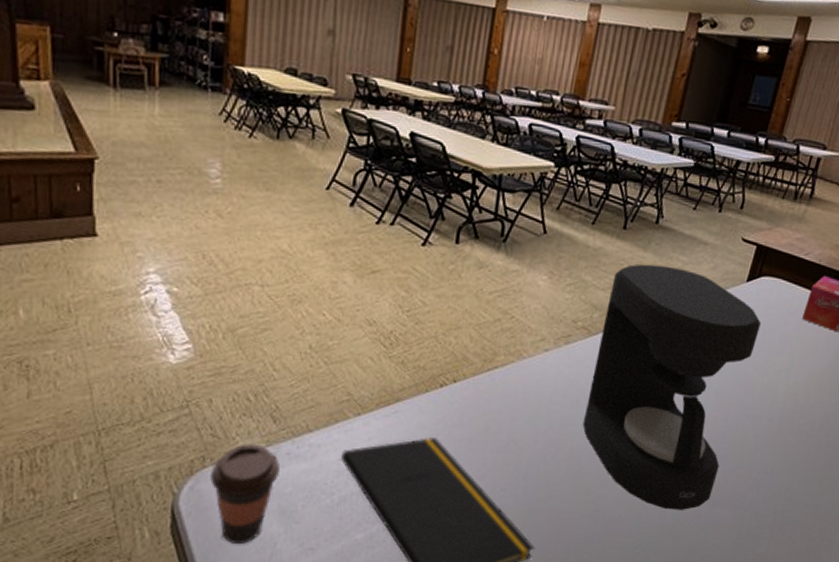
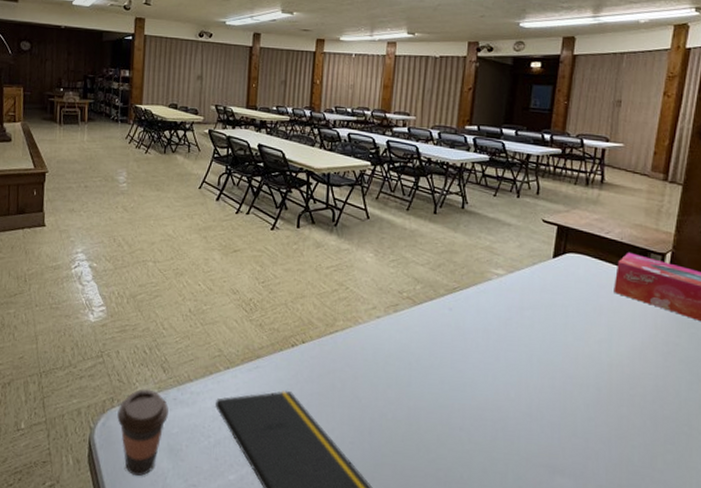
coffee maker: present [582,264,761,510] -> none [417,243,573,476]

